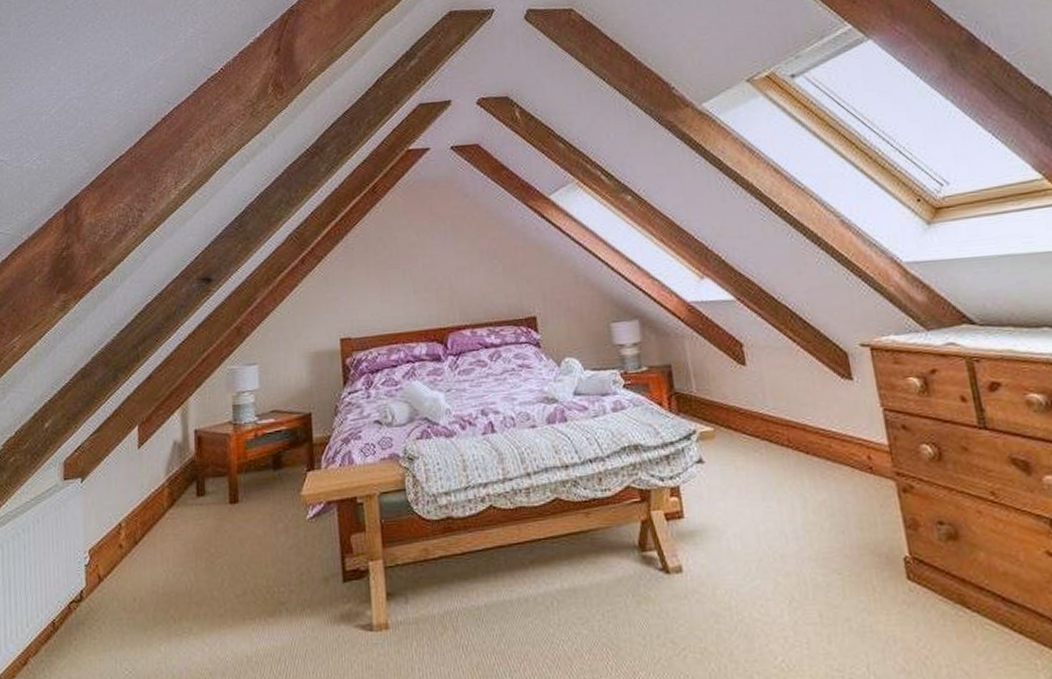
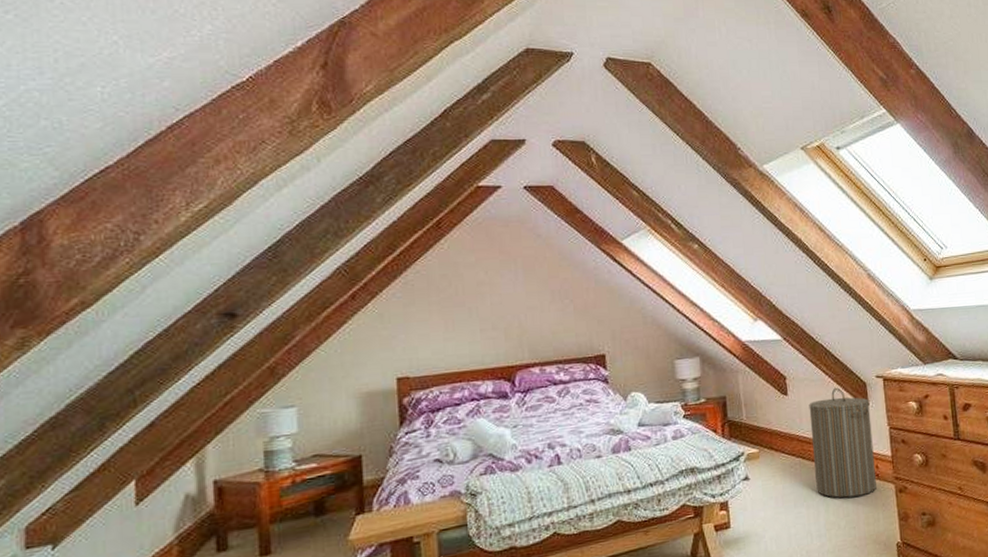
laundry hamper: none [773,357,870,494] -> present [809,387,877,498]

